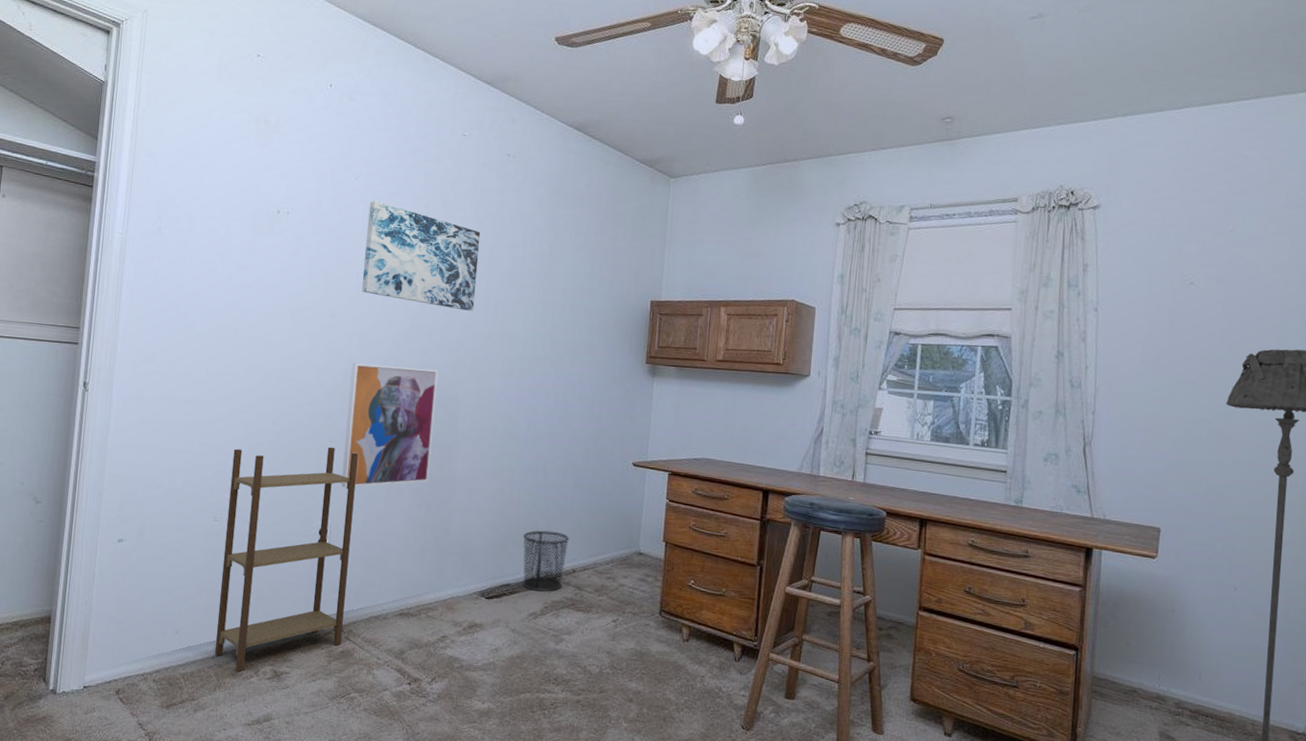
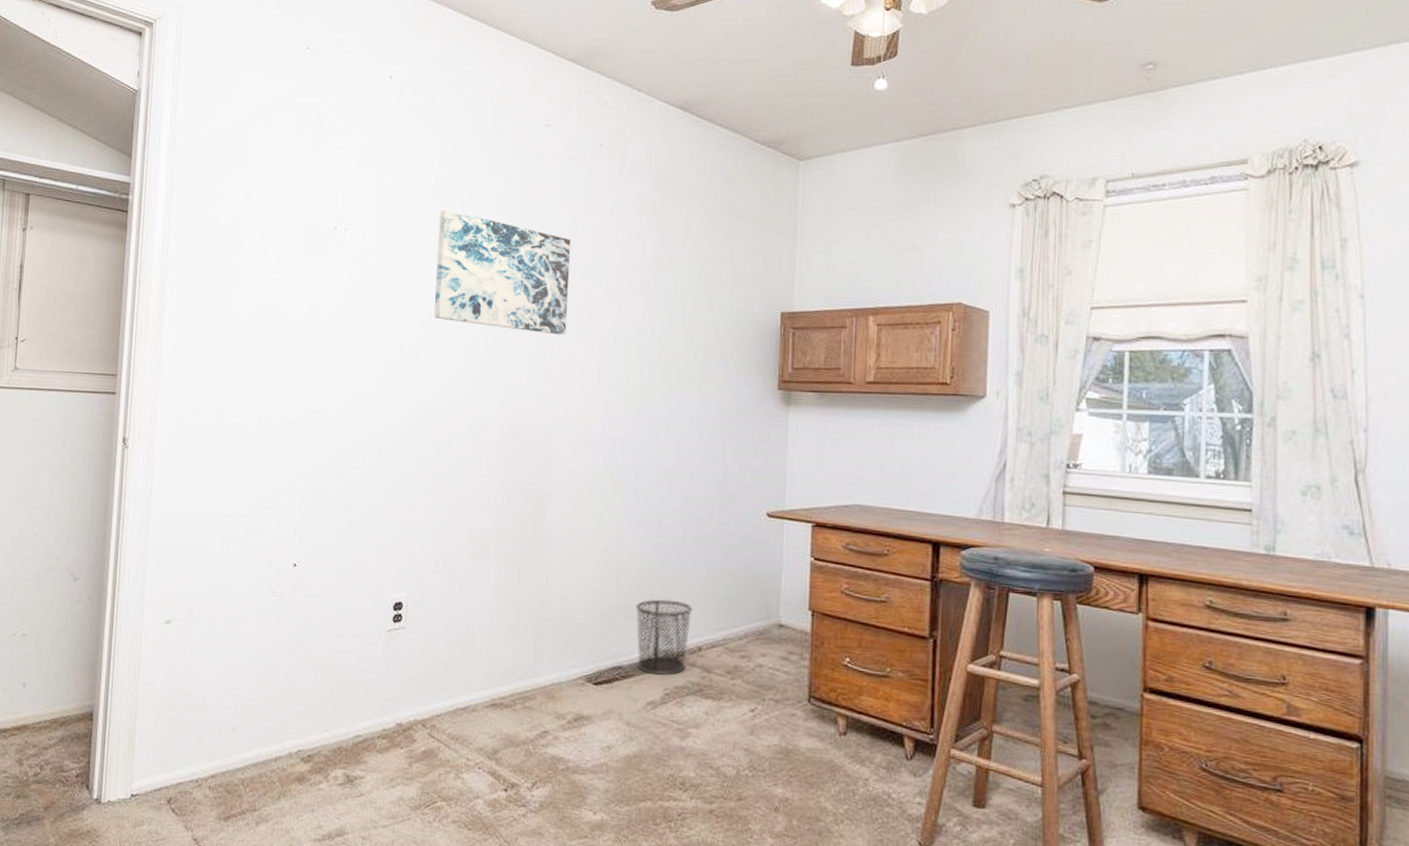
shelving unit: present [214,447,358,672] -> none [277,504,436,776]
wall art: present [341,362,438,488] -> none [417,403,527,553]

